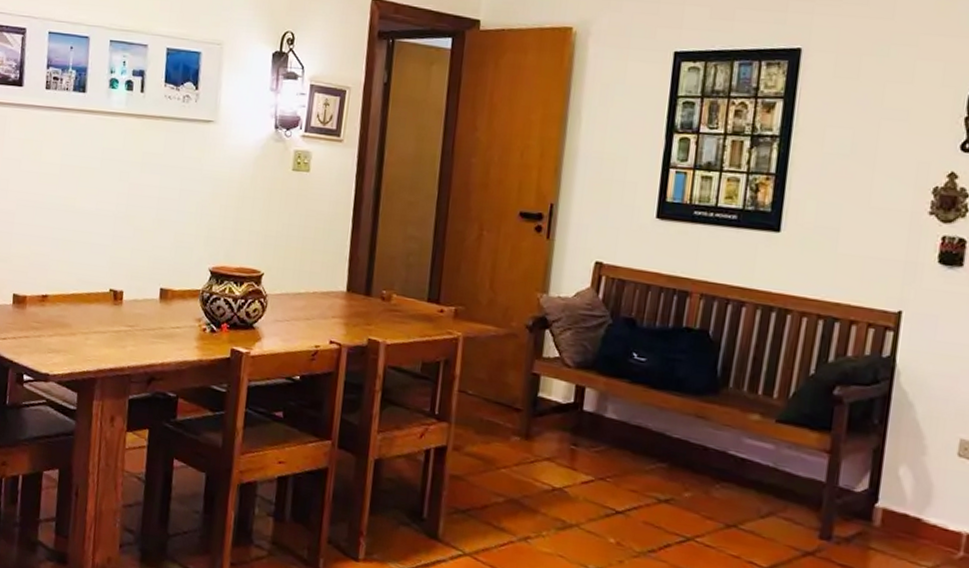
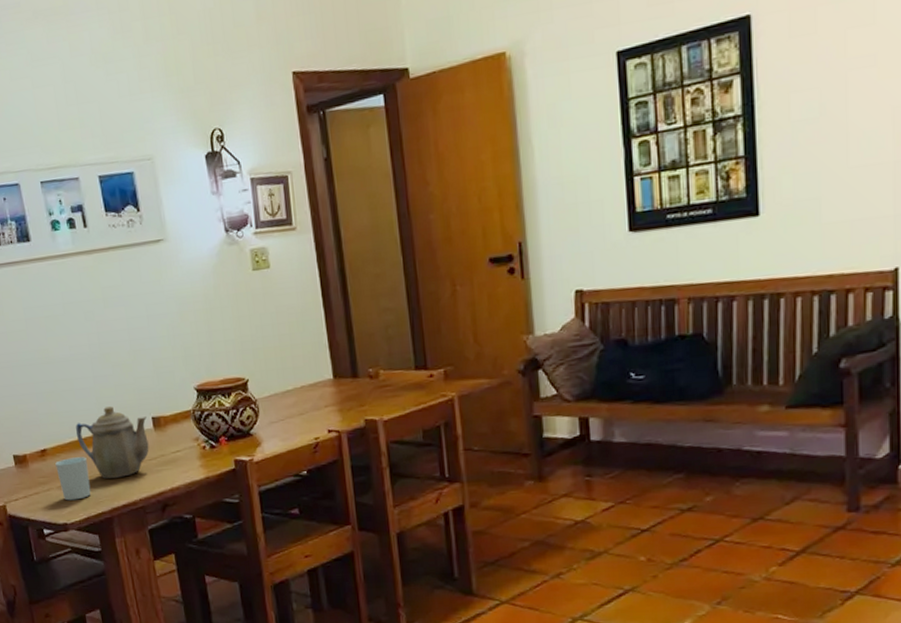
cup: none [52,309,85,353] -> present [55,457,91,501]
teapot: none [81,267,155,341] -> present [76,406,149,479]

